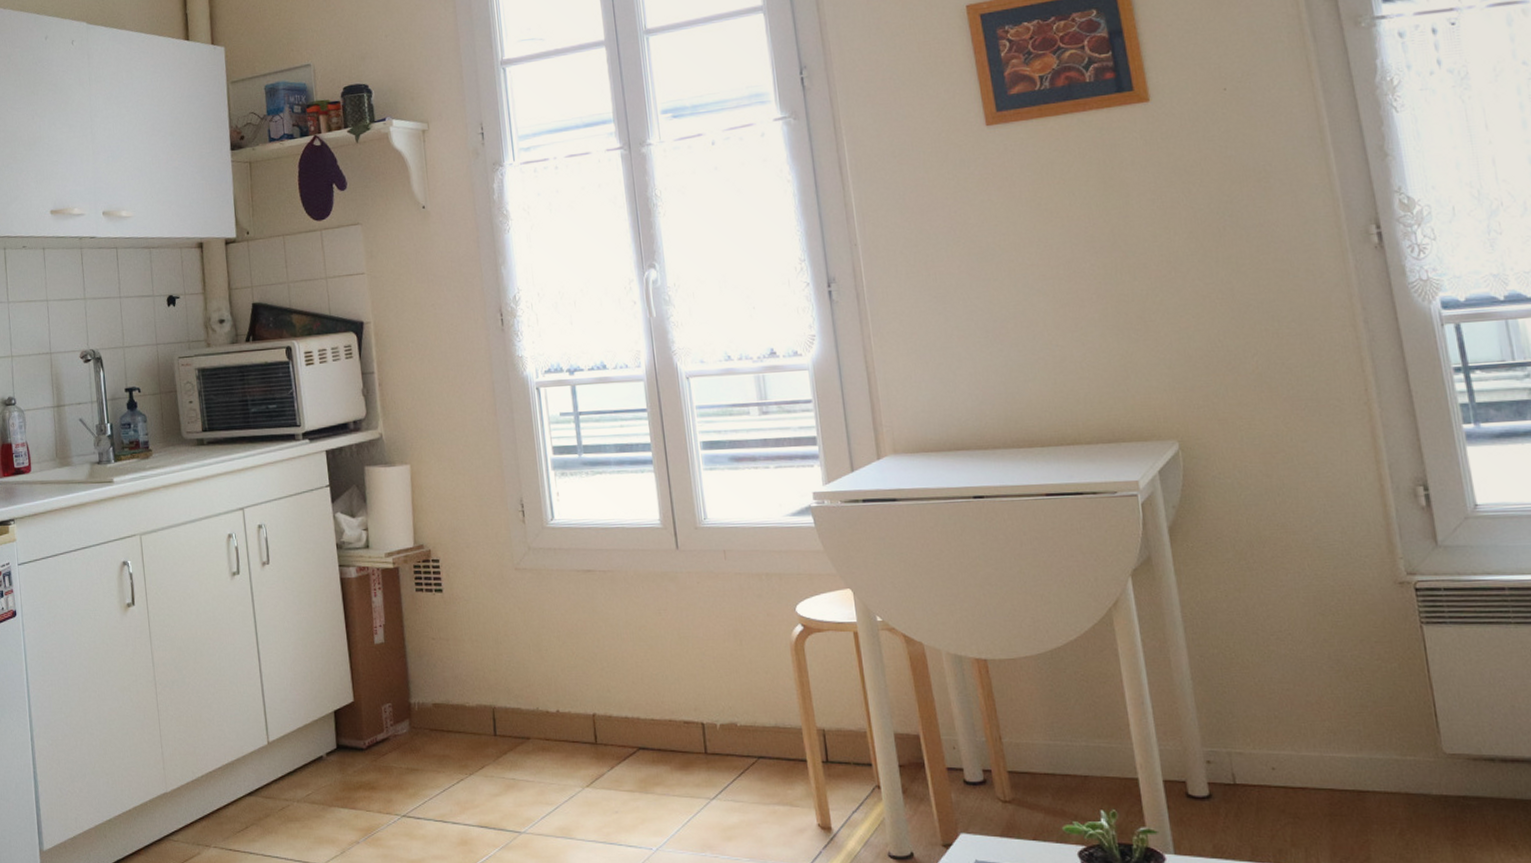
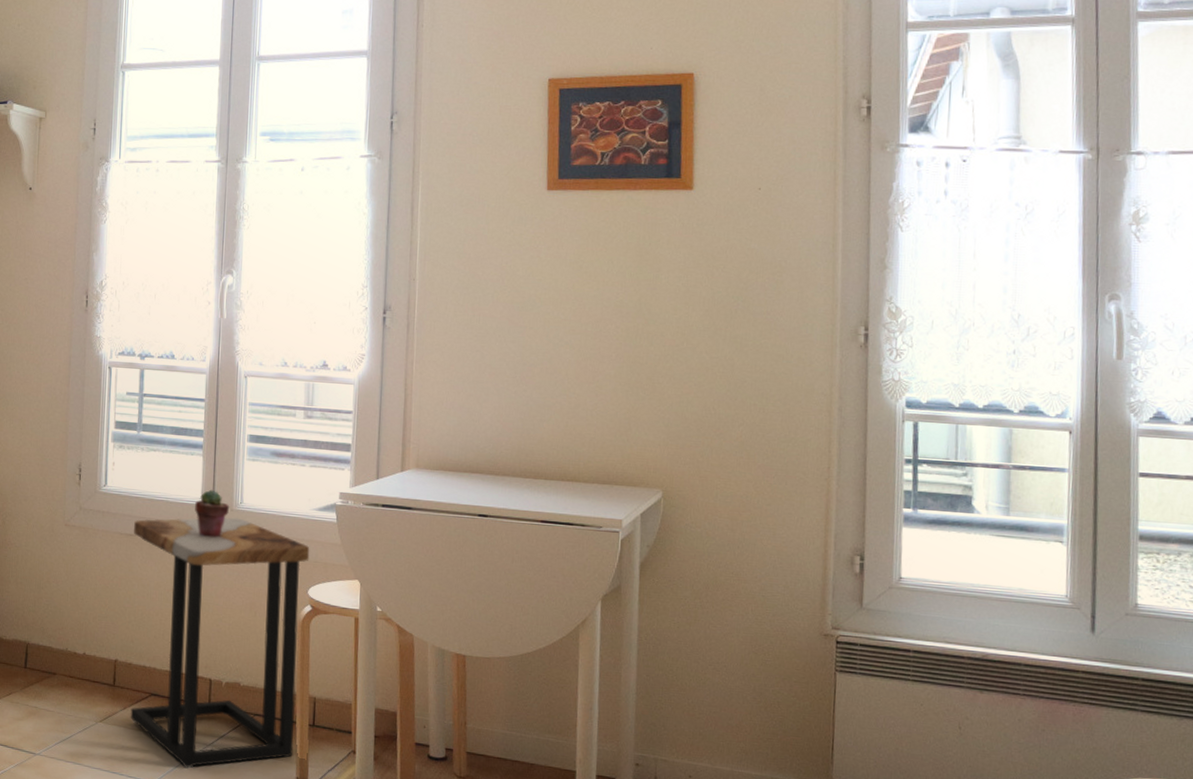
side table: none [590,536,810,829] -> present [130,517,310,769]
potted succulent: none [654,508,694,562] -> present [195,489,230,538]

